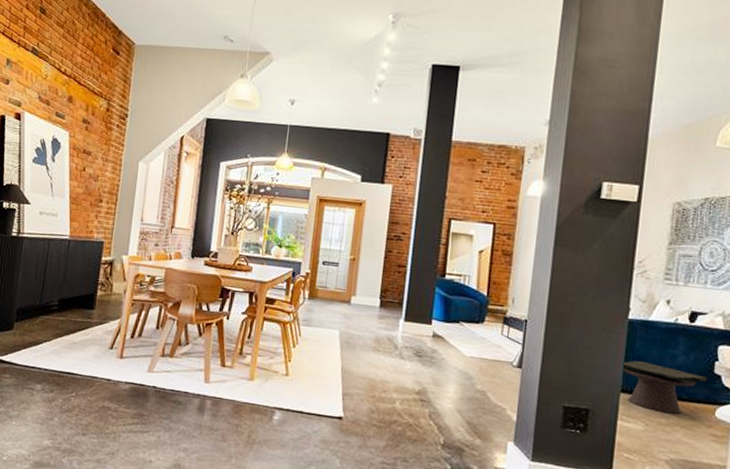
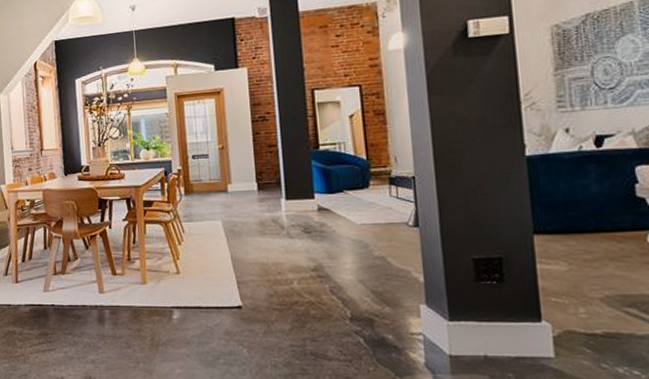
side table: present [622,360,708,415] -> none [530,197,630,248]

